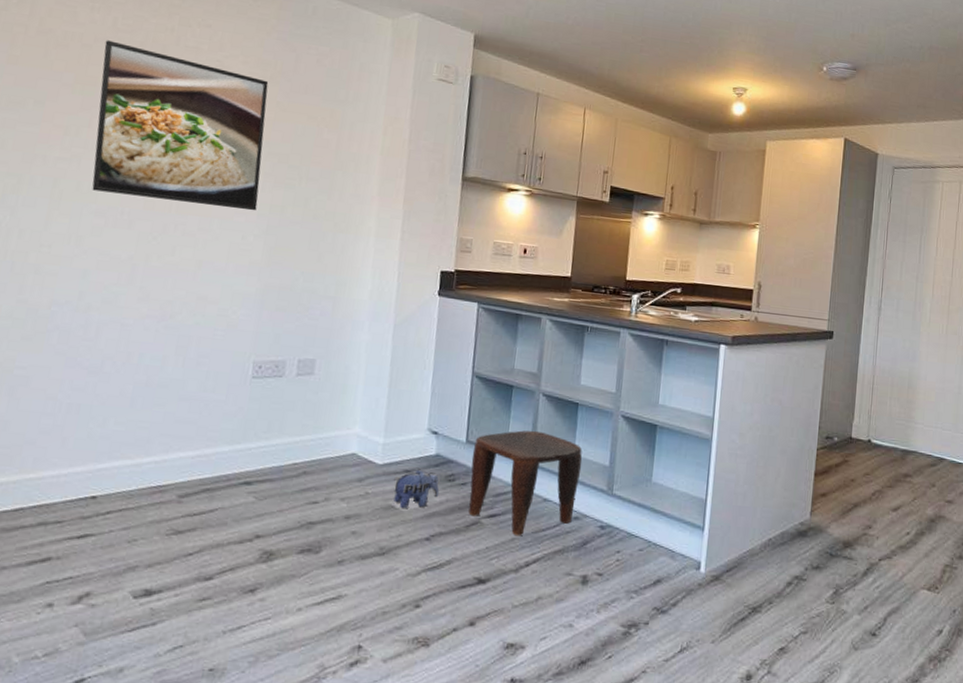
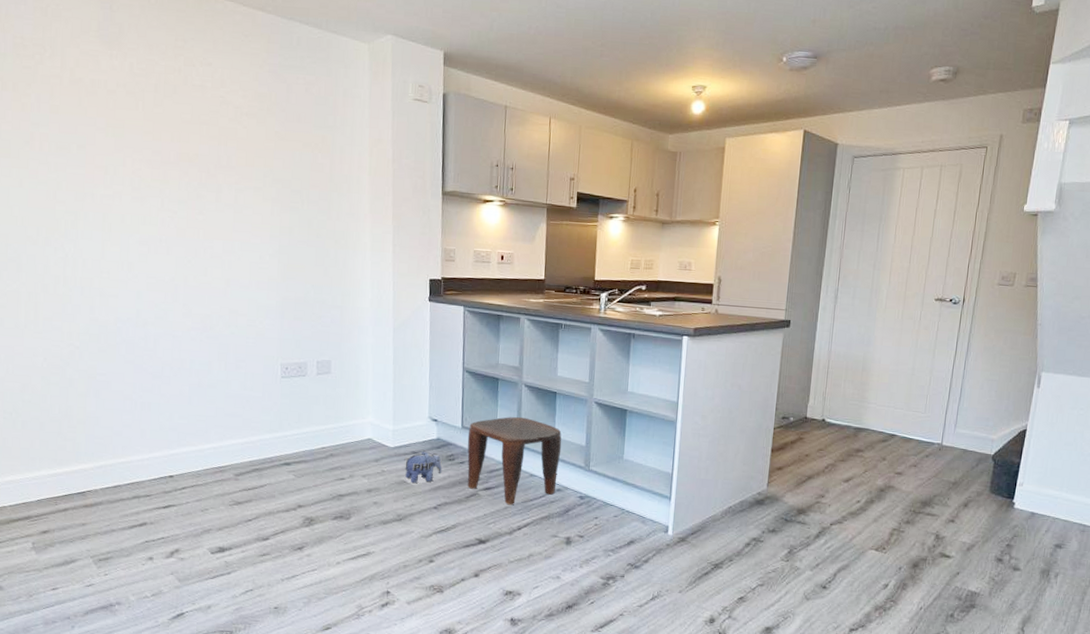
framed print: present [92,40,269,211] -> none [126,85,269,233]

